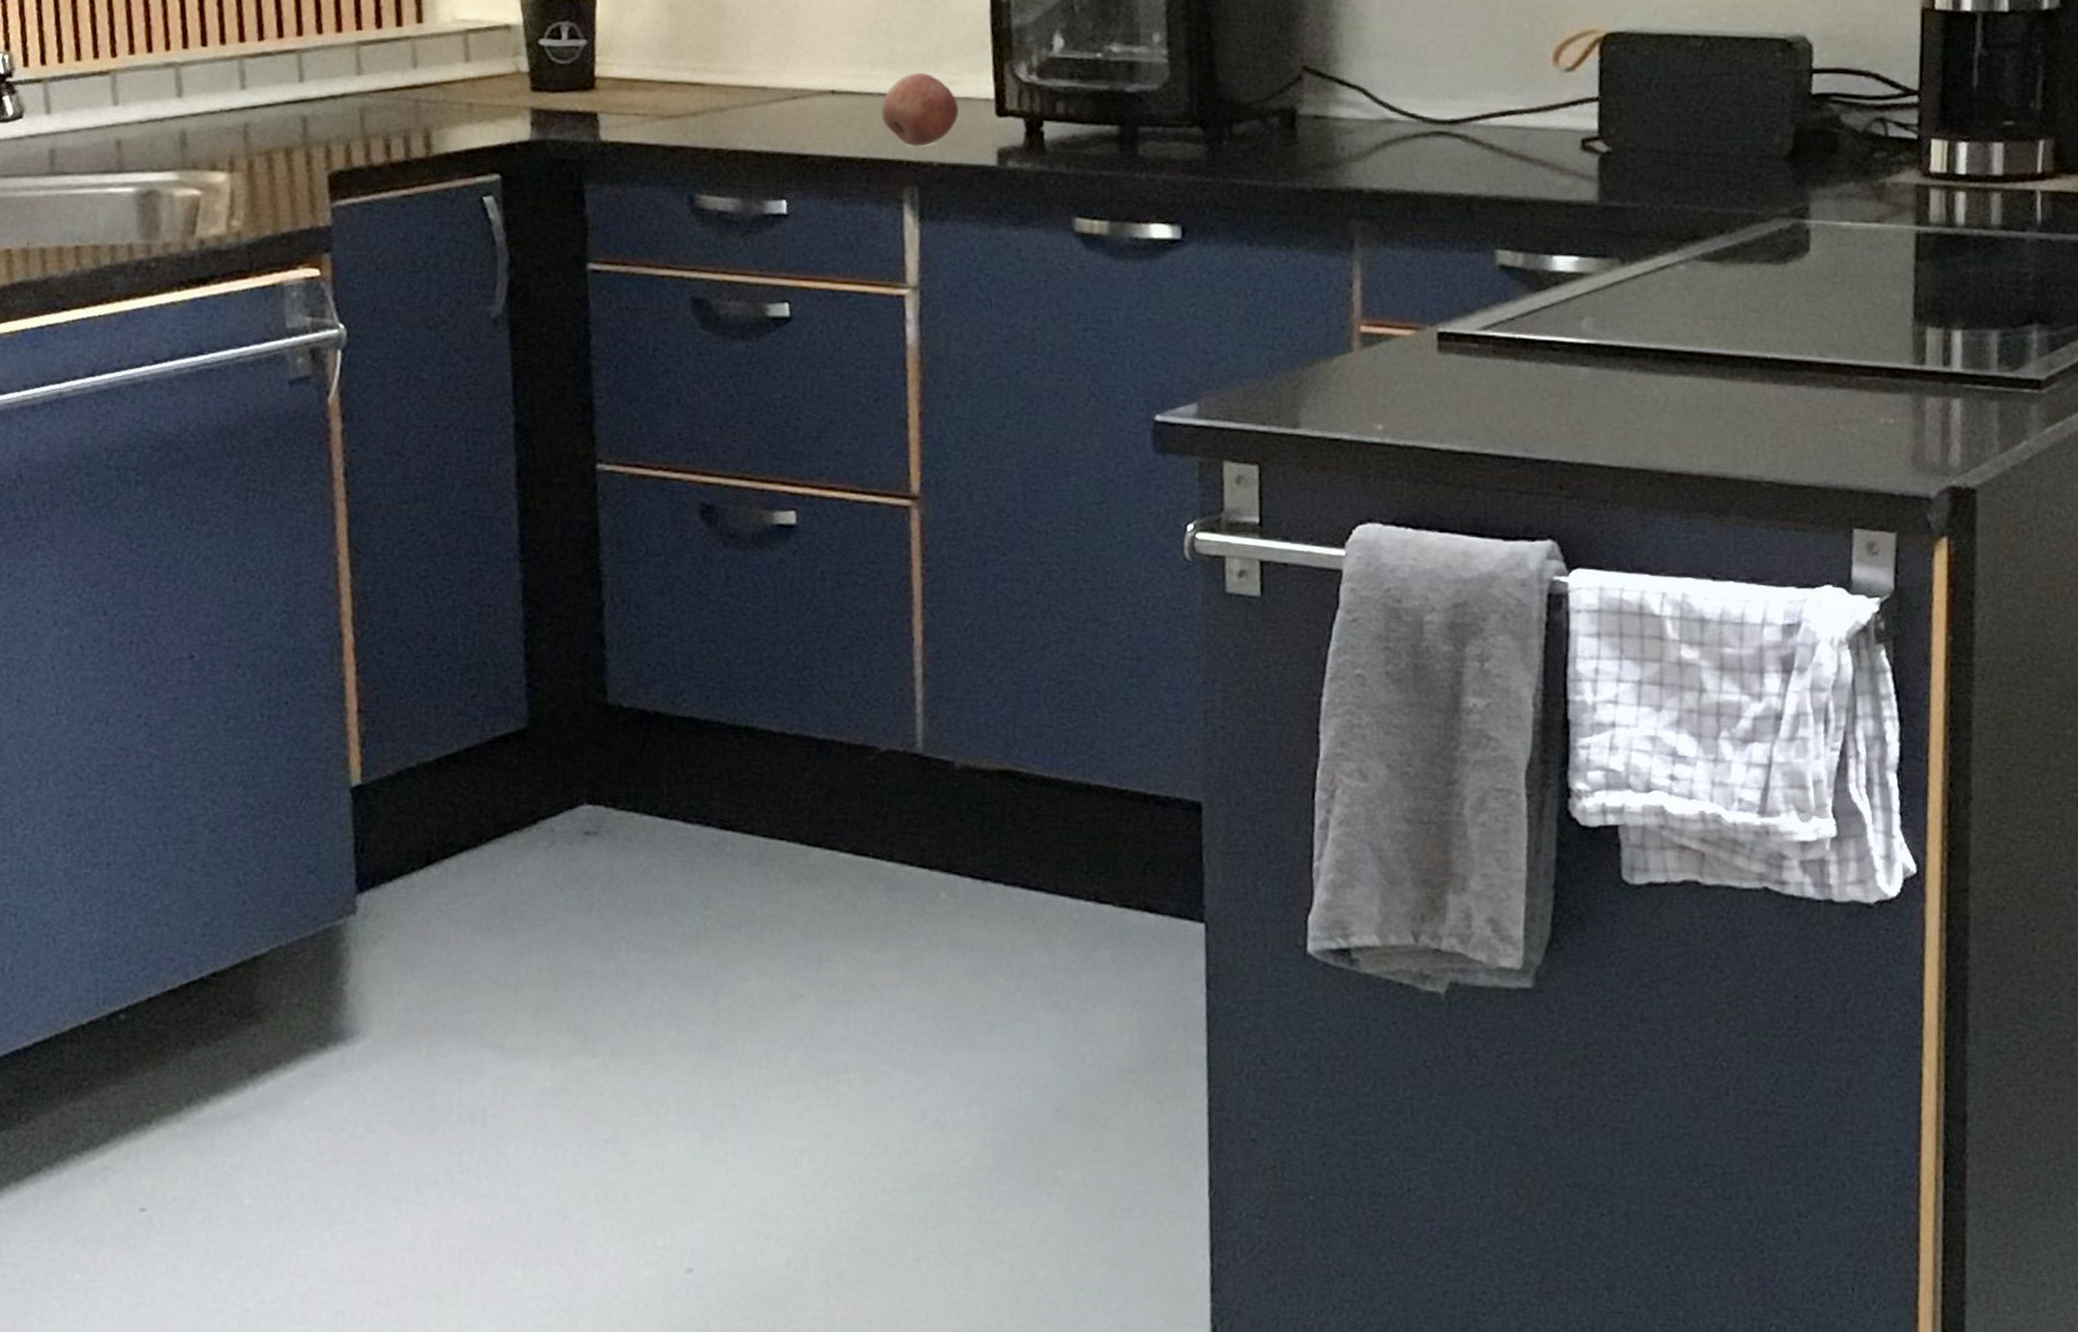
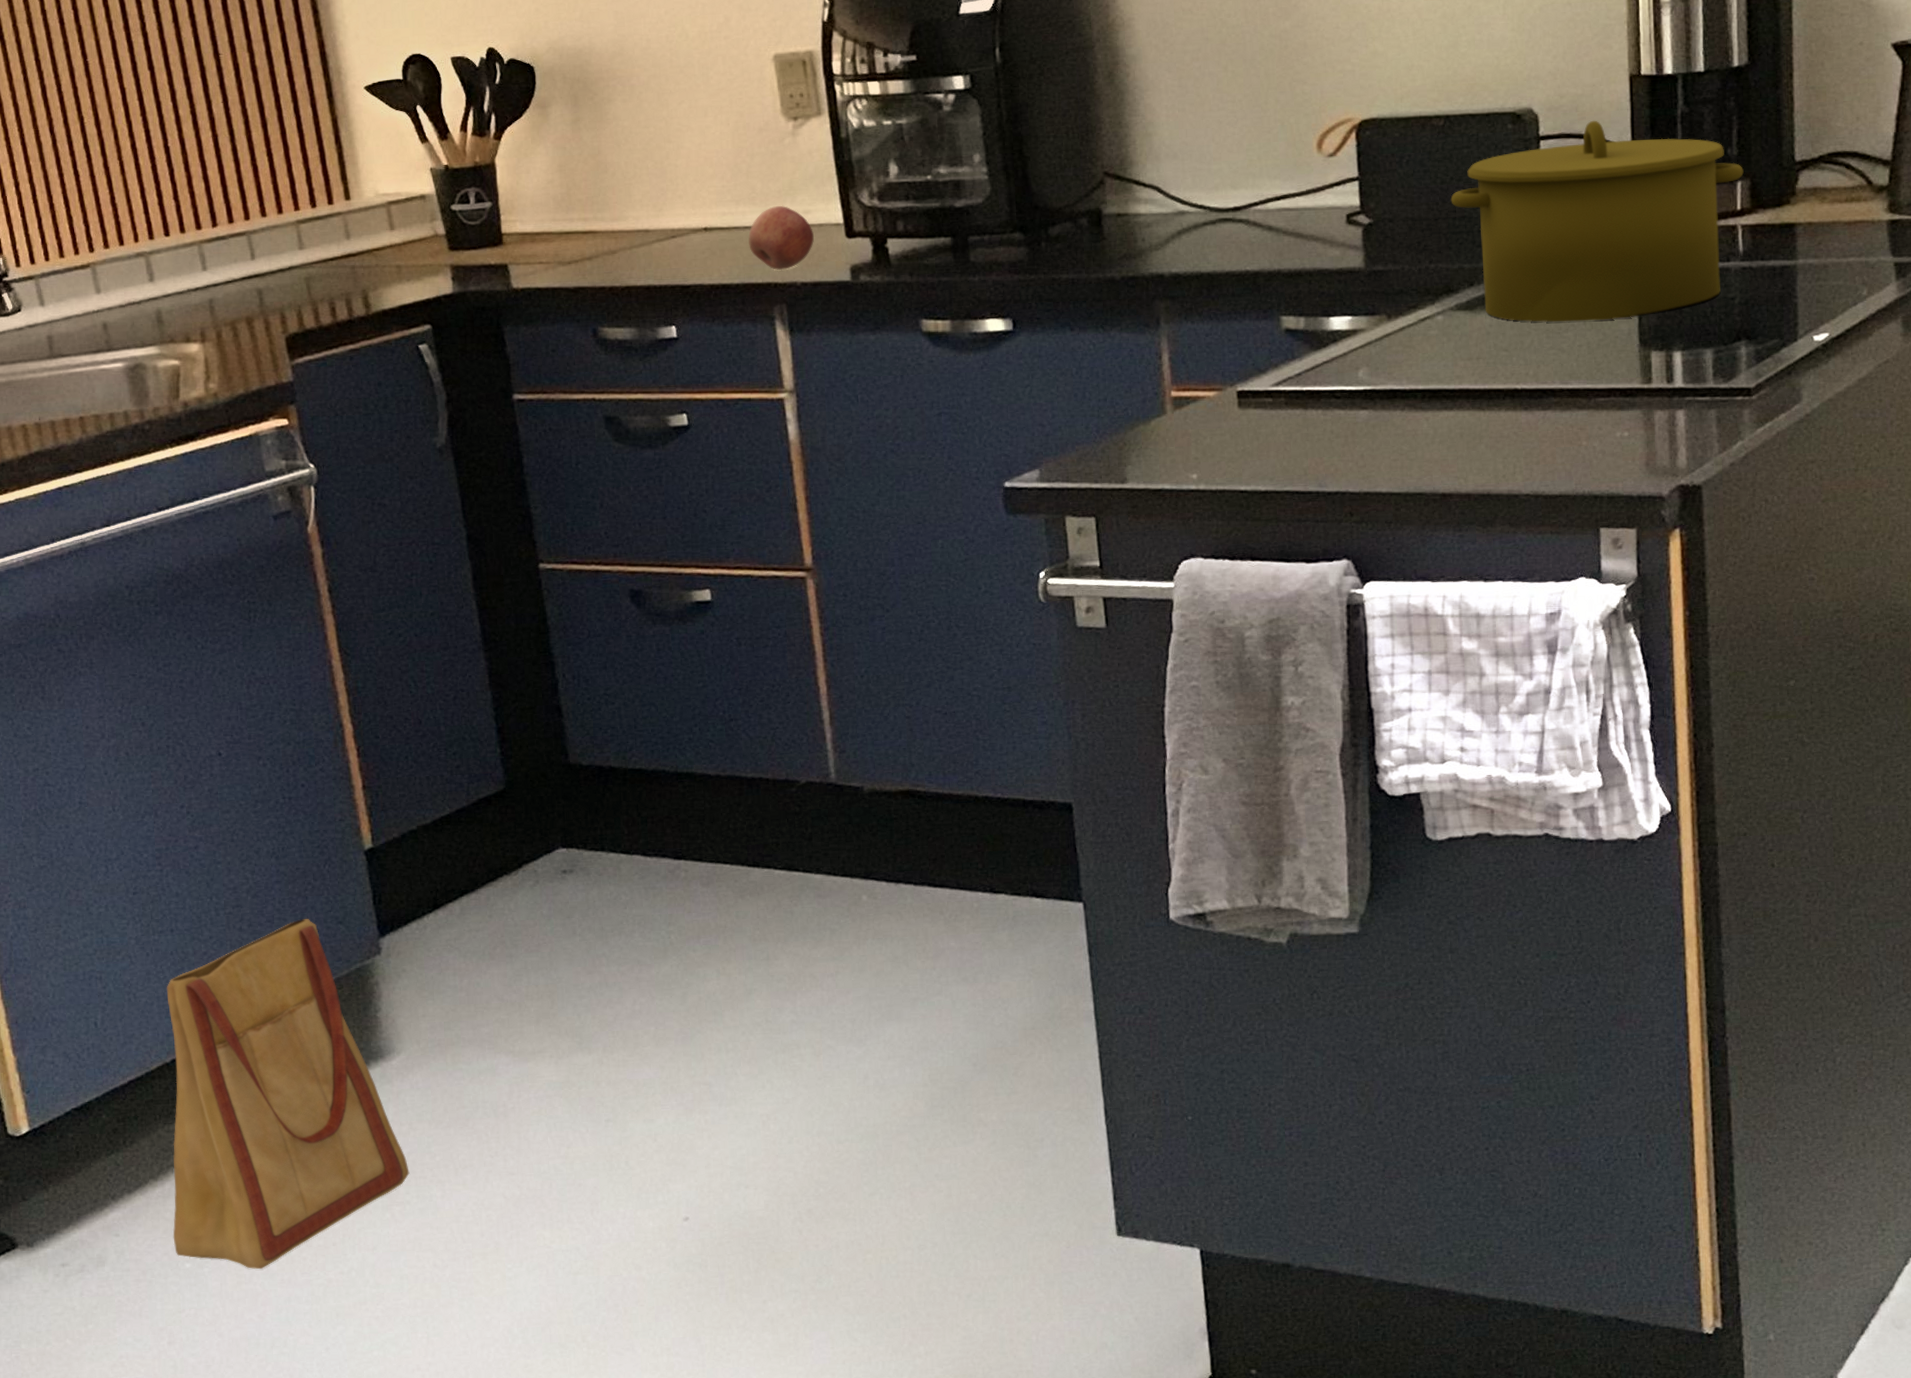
shopping bag: none [63,862,360,1288] -> present [166,918,410,1269]
cooking pot: none [1704,56,2047,287] -> present [1450,120,1744,322]

